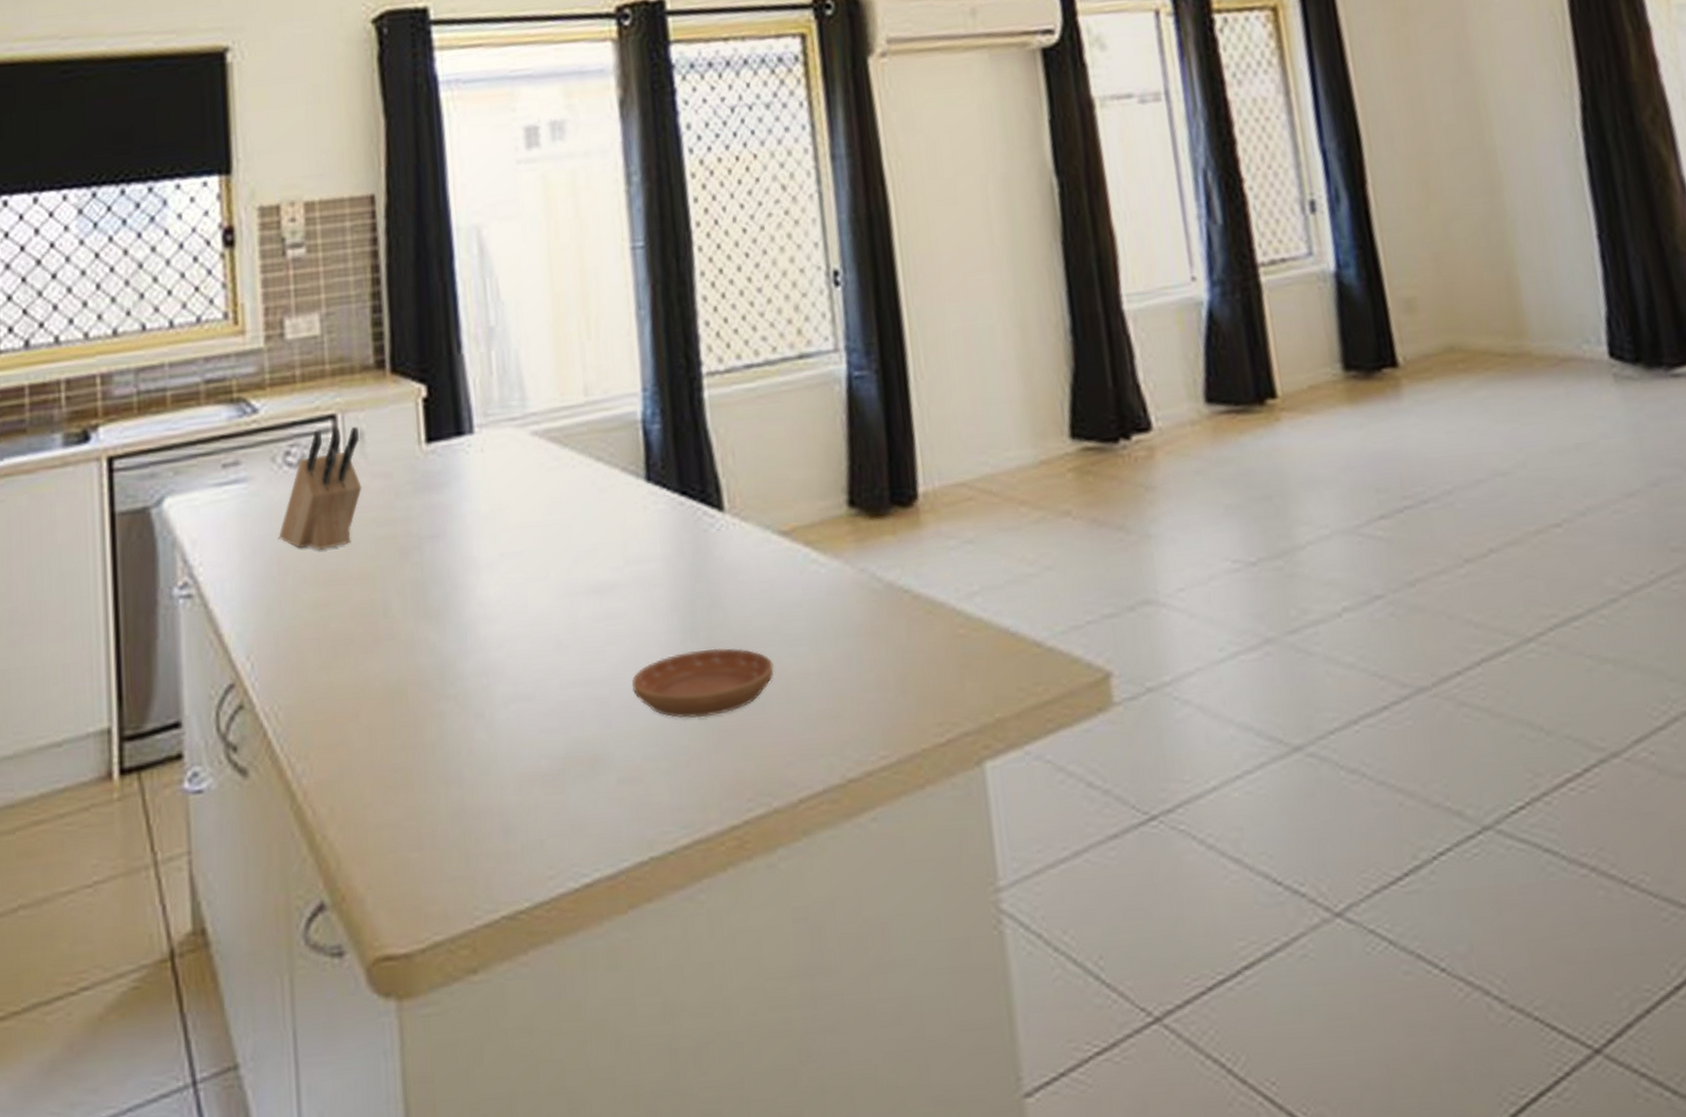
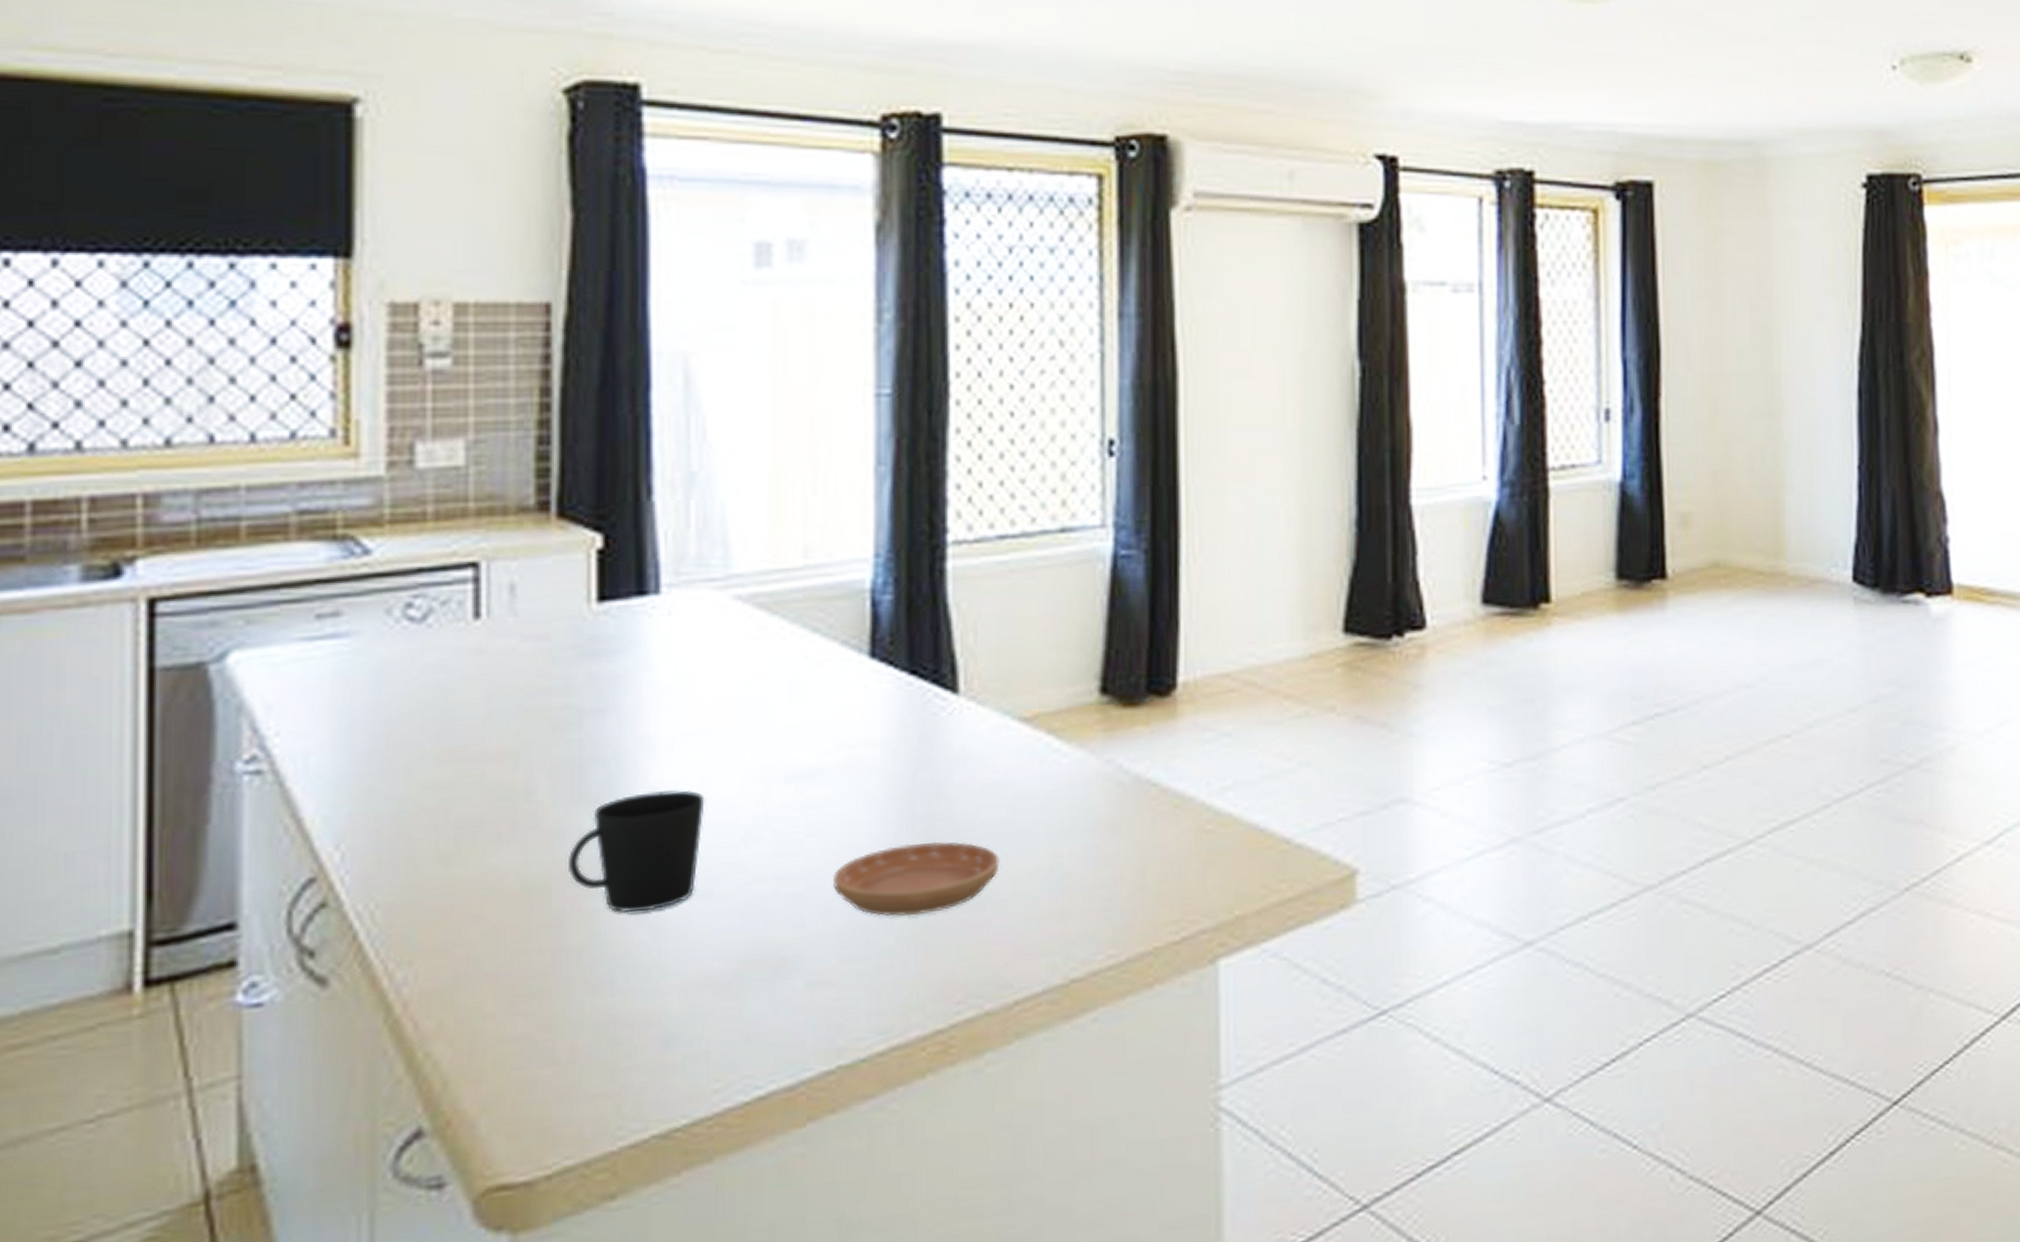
knife block: present [278,426,362,550] -> none [389,577,508,722]
cup: none [419,605,522,715] -> present [569,790,705,913]

